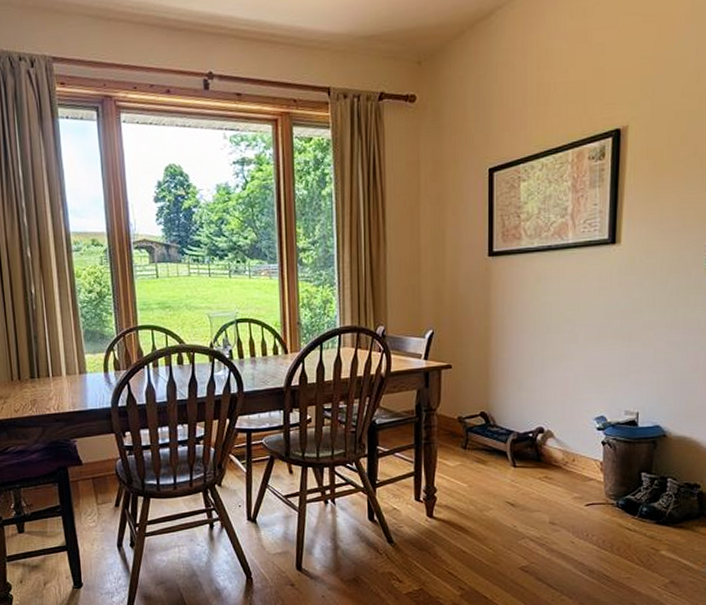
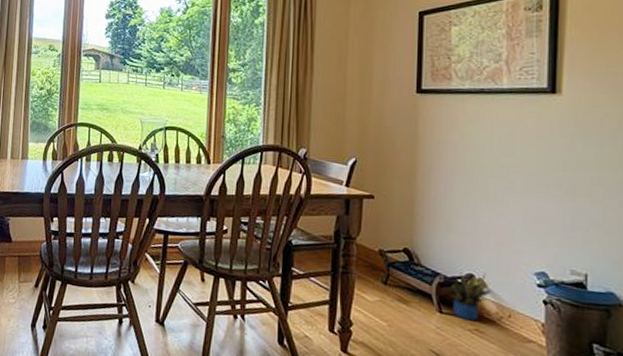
potted plant: none [524,424,558,470] -> present [452,272,492,321]

